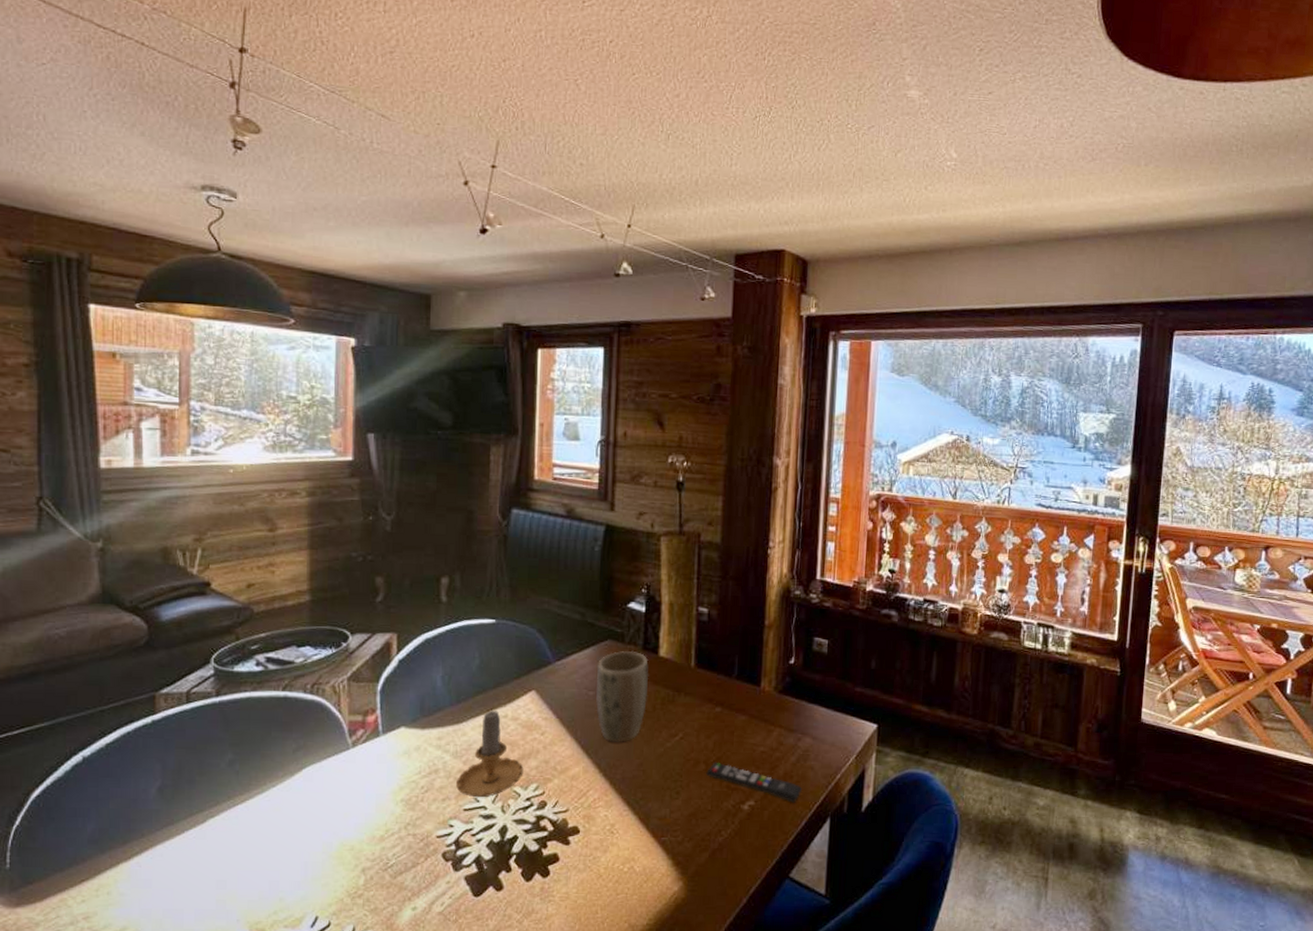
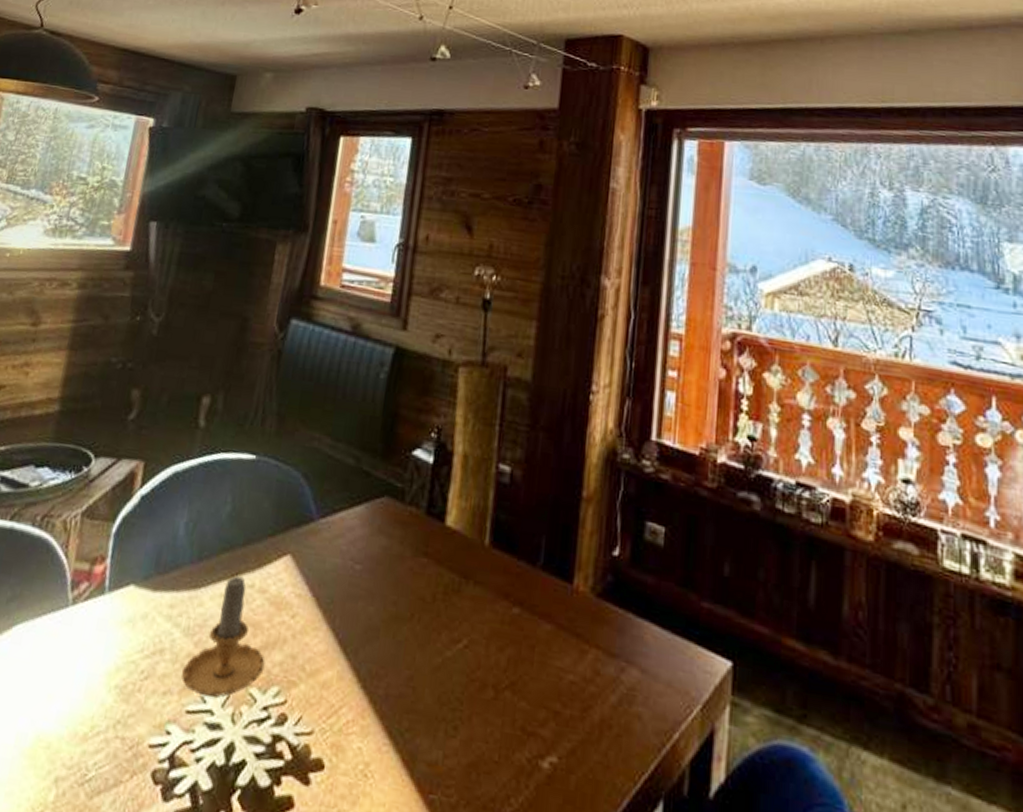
plant pot: present [596,650,649,743] -> none [361,513,432,642]
remote control: present [706,761,803,803] -> none [495,687,626,769]

